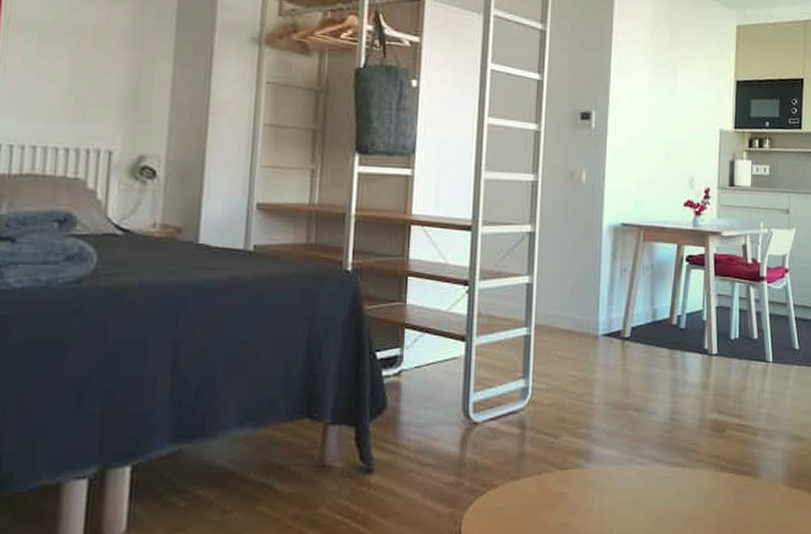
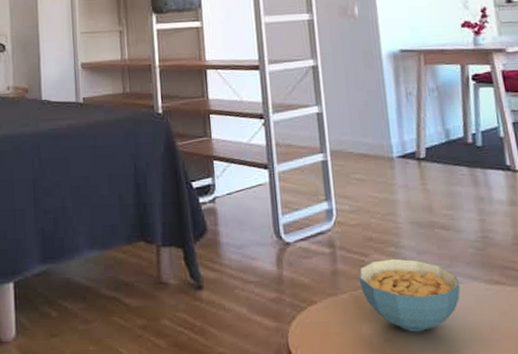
cereal bowl: none [545,440,644,516] -> present [358,258,461,332]

